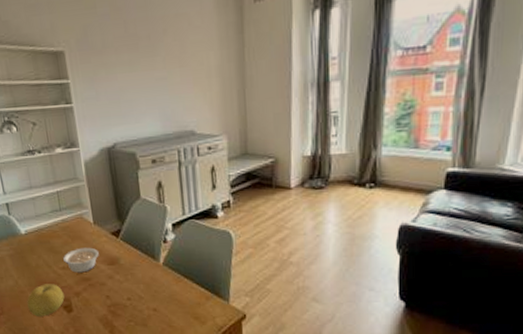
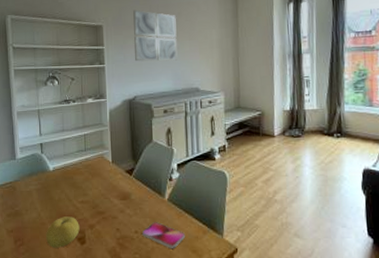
legume: present [63,247,99,273] -> none [83,183,114,207]
wall art: none [102,27,165,99] -> present [133,9,178,62]
smartphone: none [136,288,186,315] -> present [142,222,186,248]

